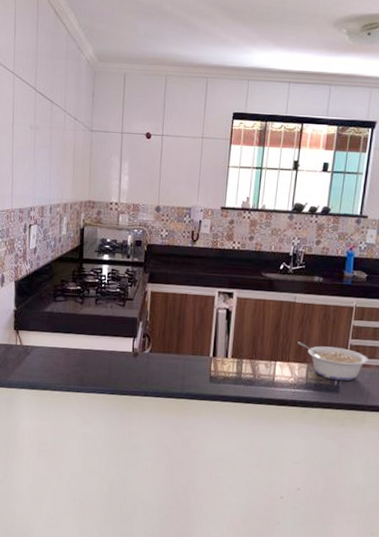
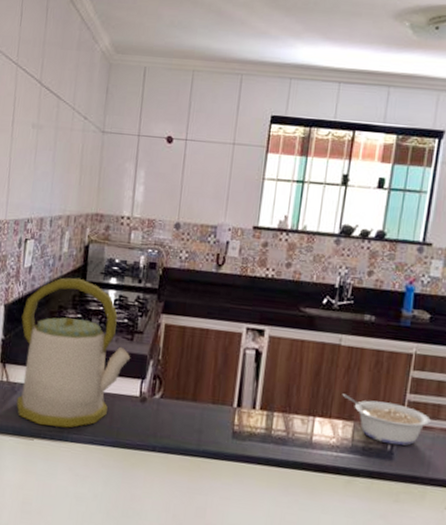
kettle: none [29,256,124,381] -> present [16,277,131,428]

